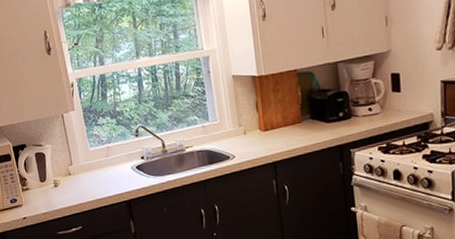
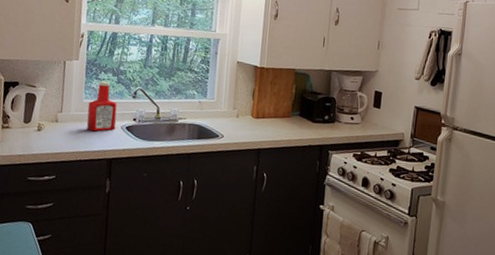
ketchup bottle: none [94,125,126,178] -> present [86,80,118,132]

